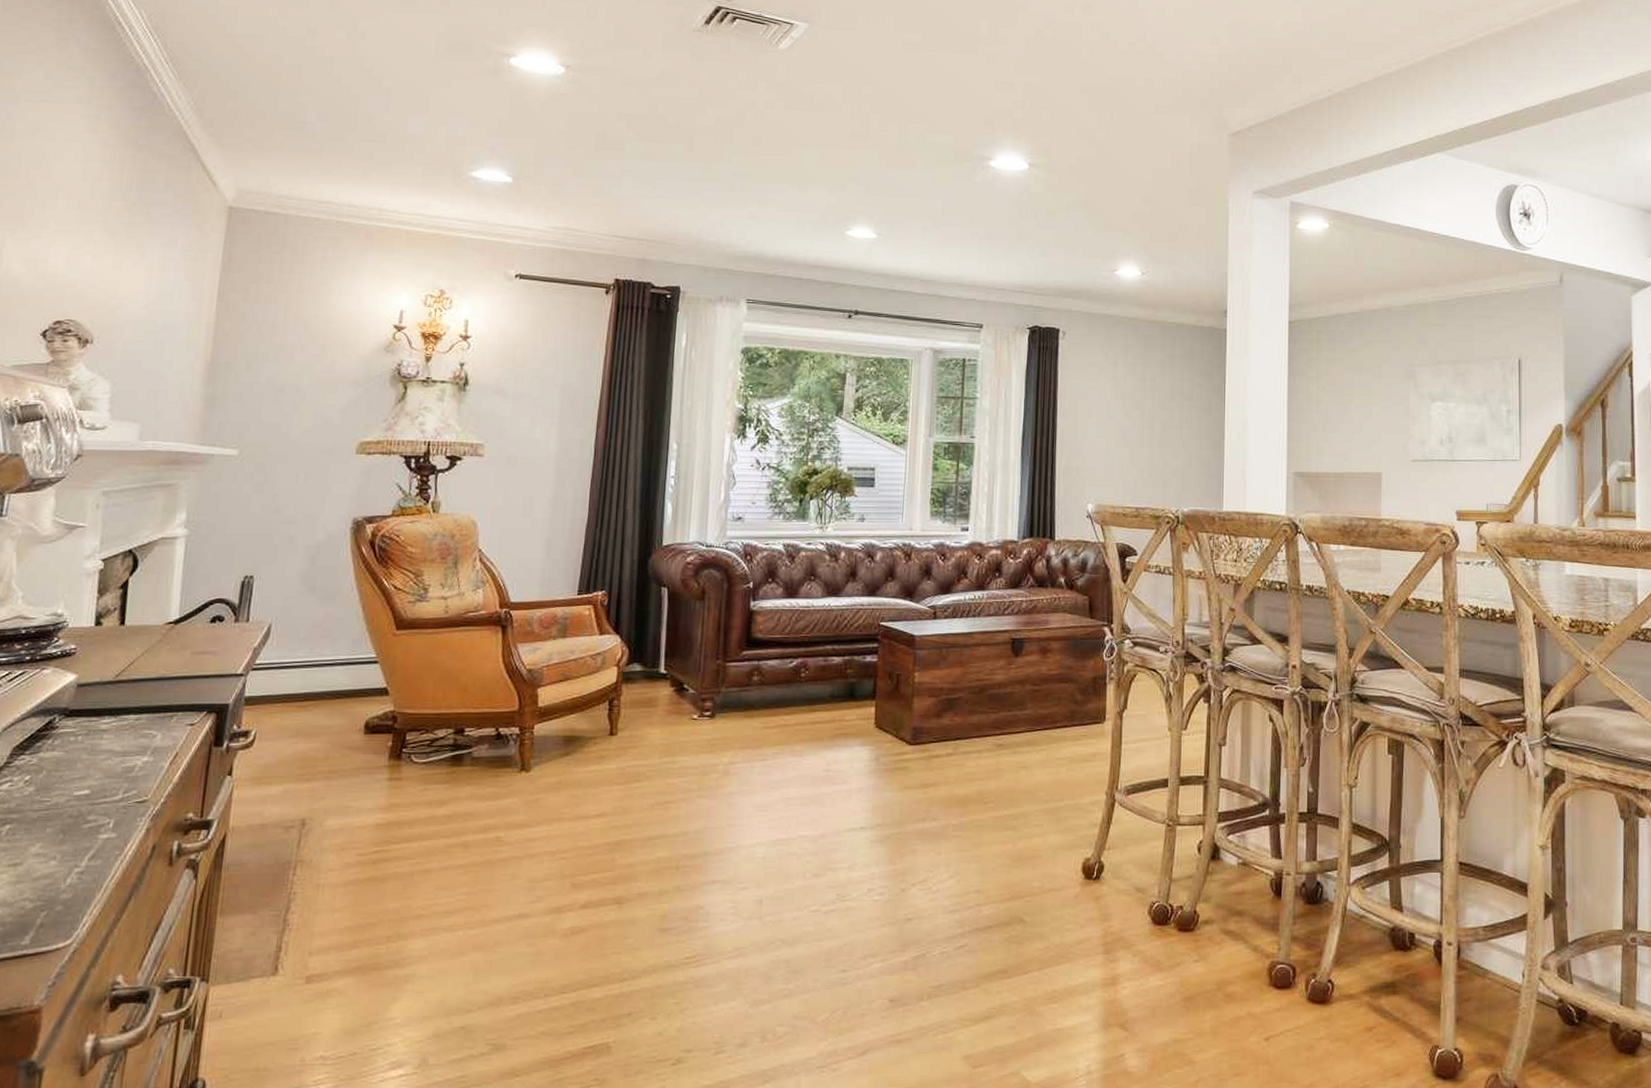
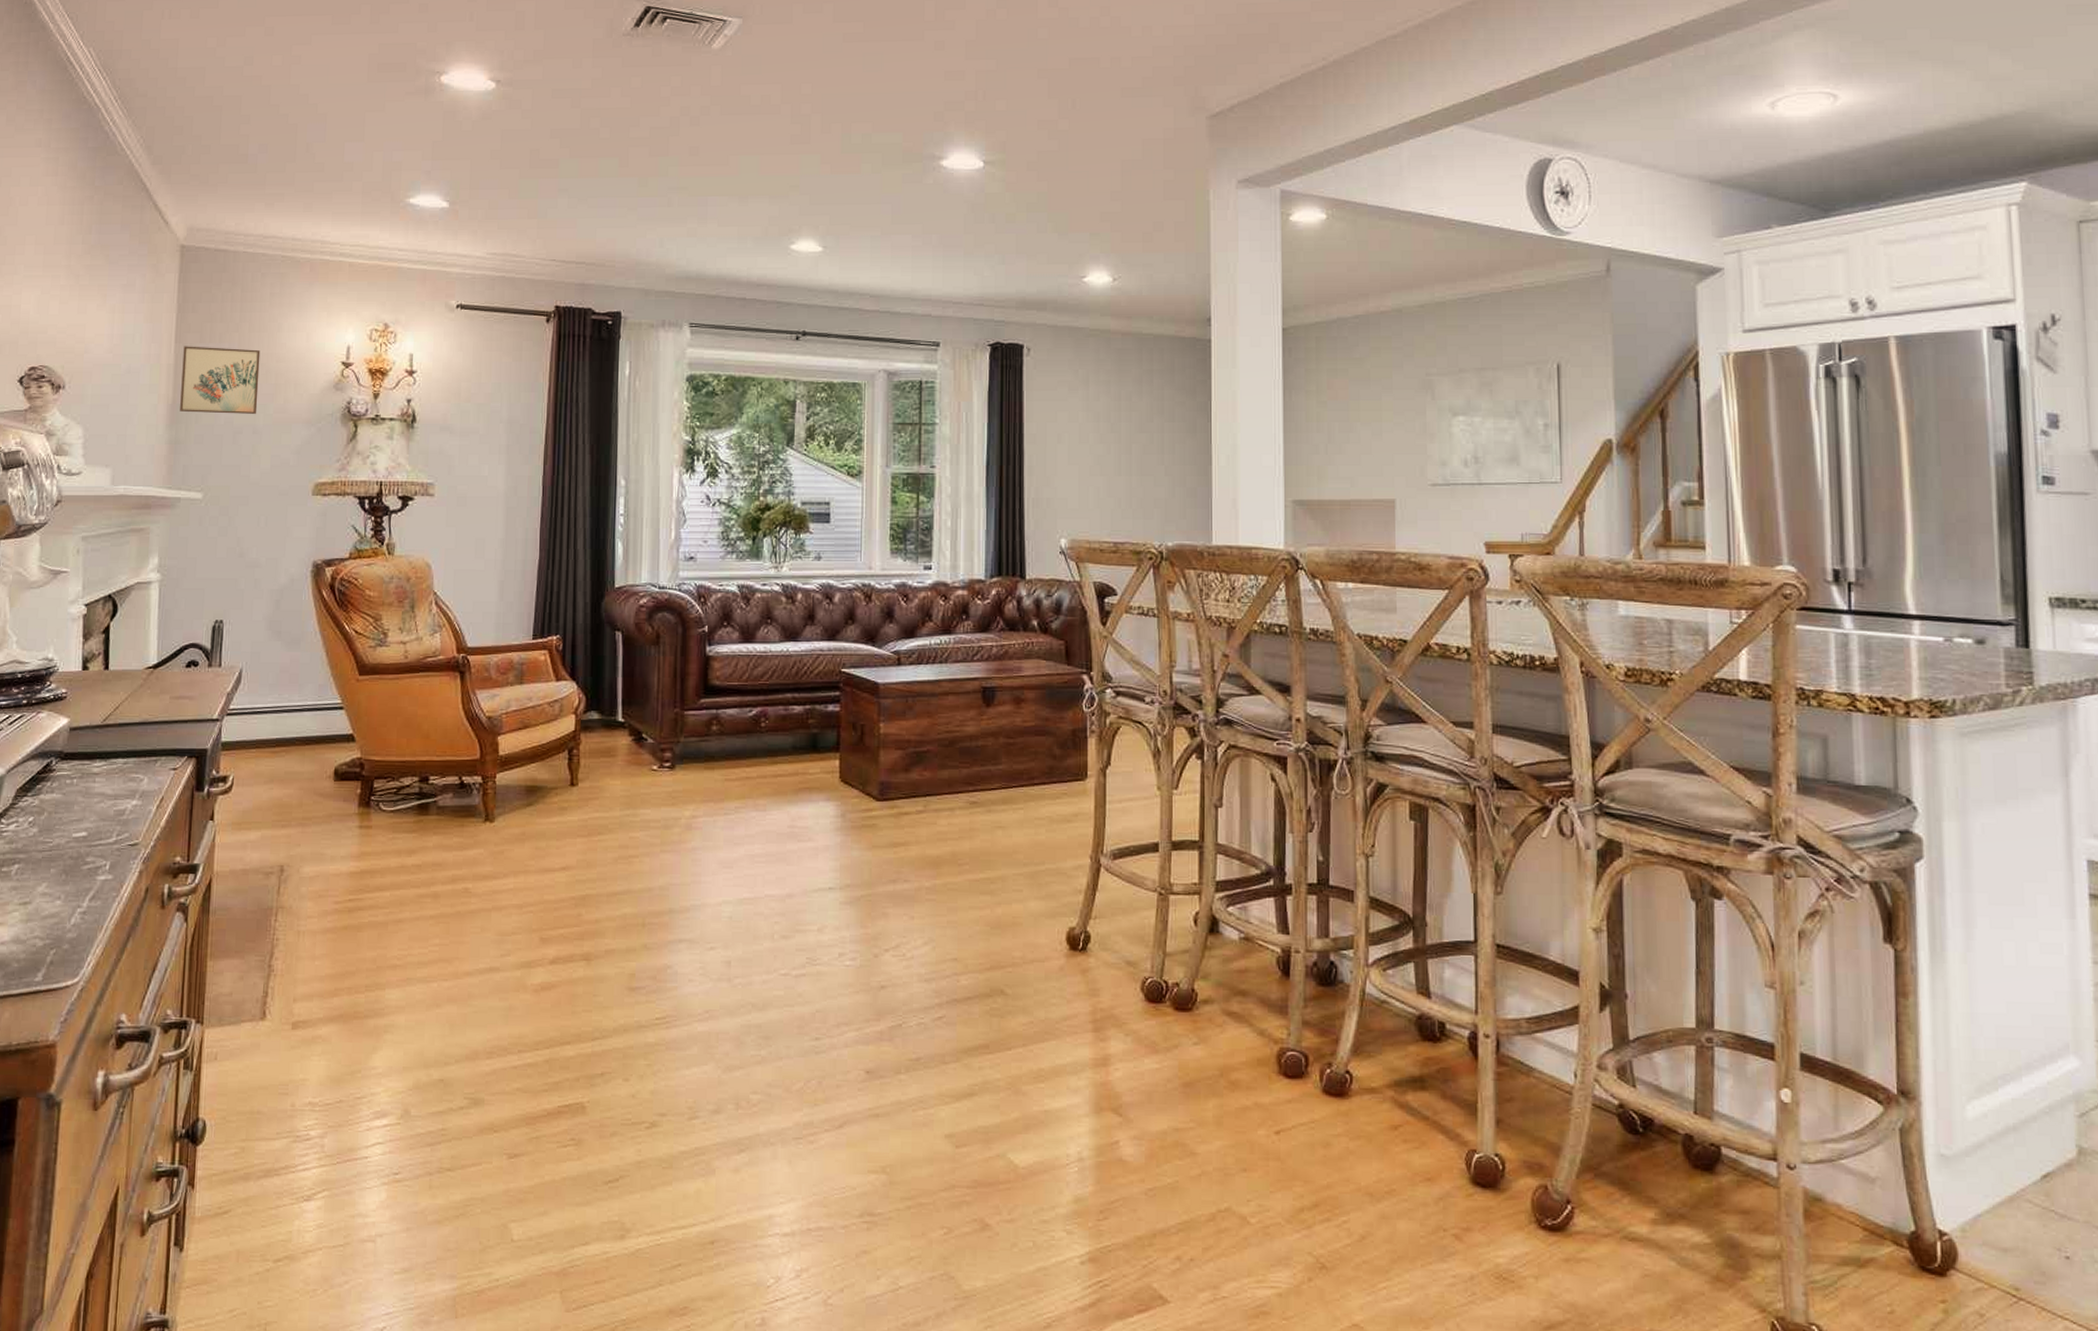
wall art: none [218,305,309,374] -> present [180,346,261,415]

